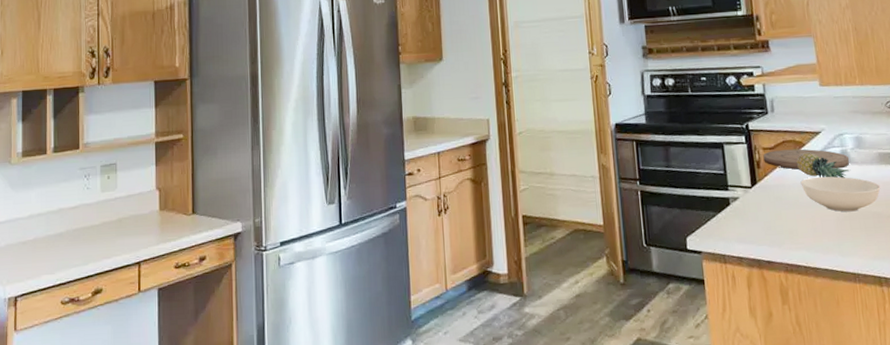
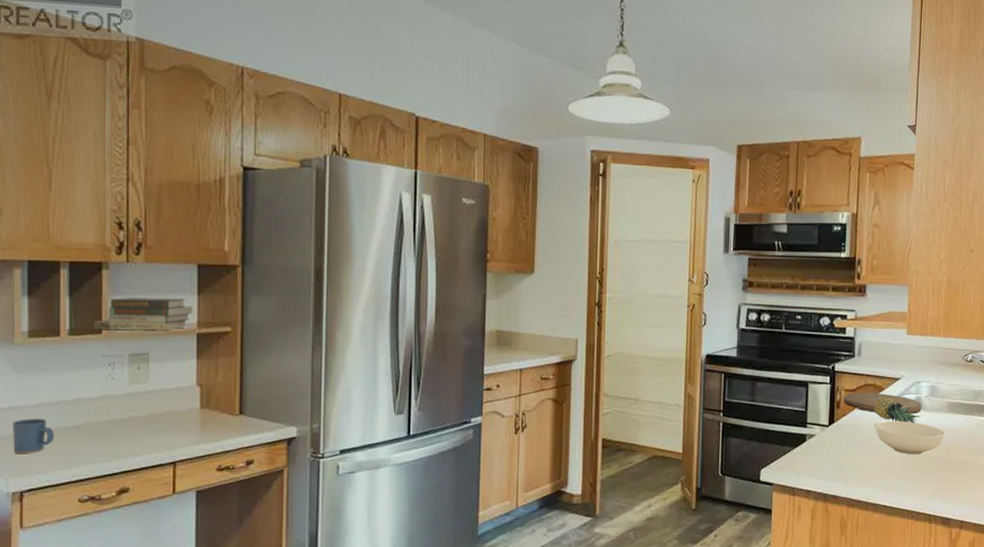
mug: none [9,228,42,263] -> present [13,418,54,454]
books: none [72,112,151,146] -> present [93,297,193,331]

